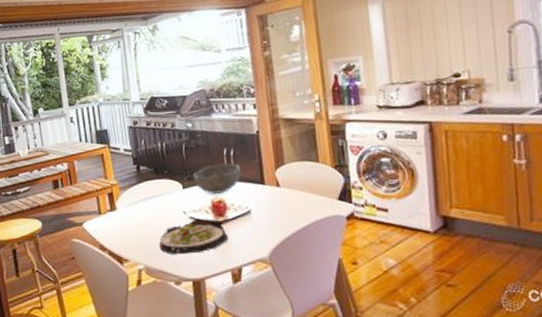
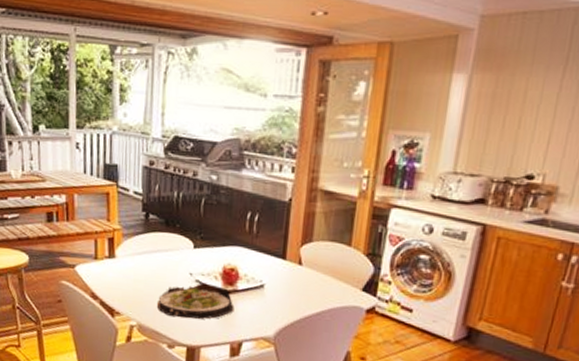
bowl: present [192,163,241,194] -> none [207,227,262,261]

